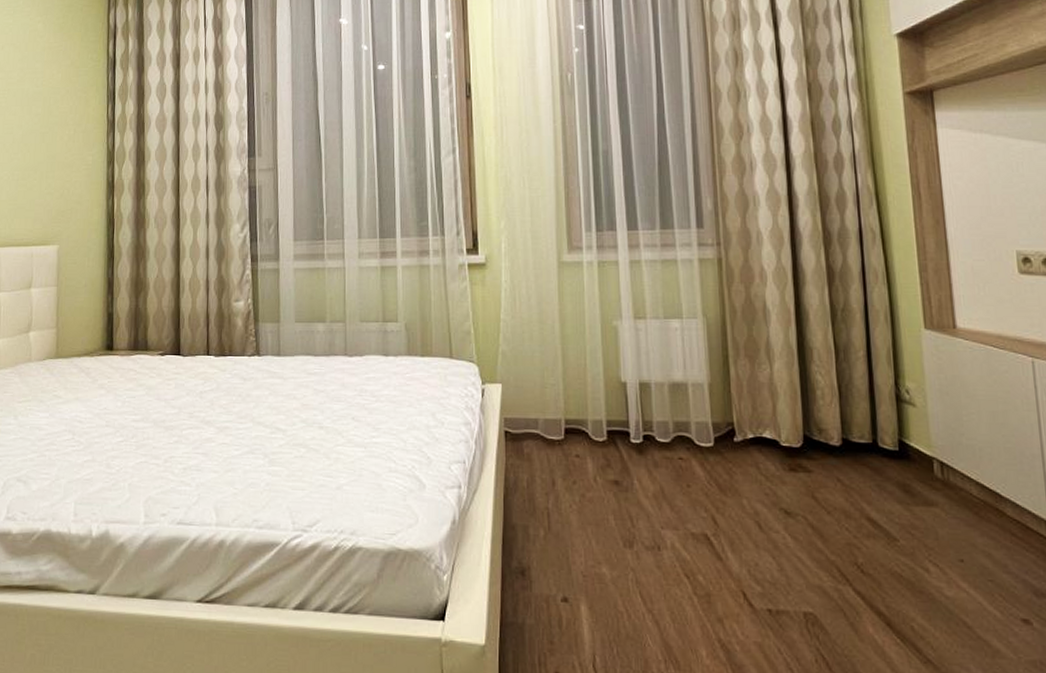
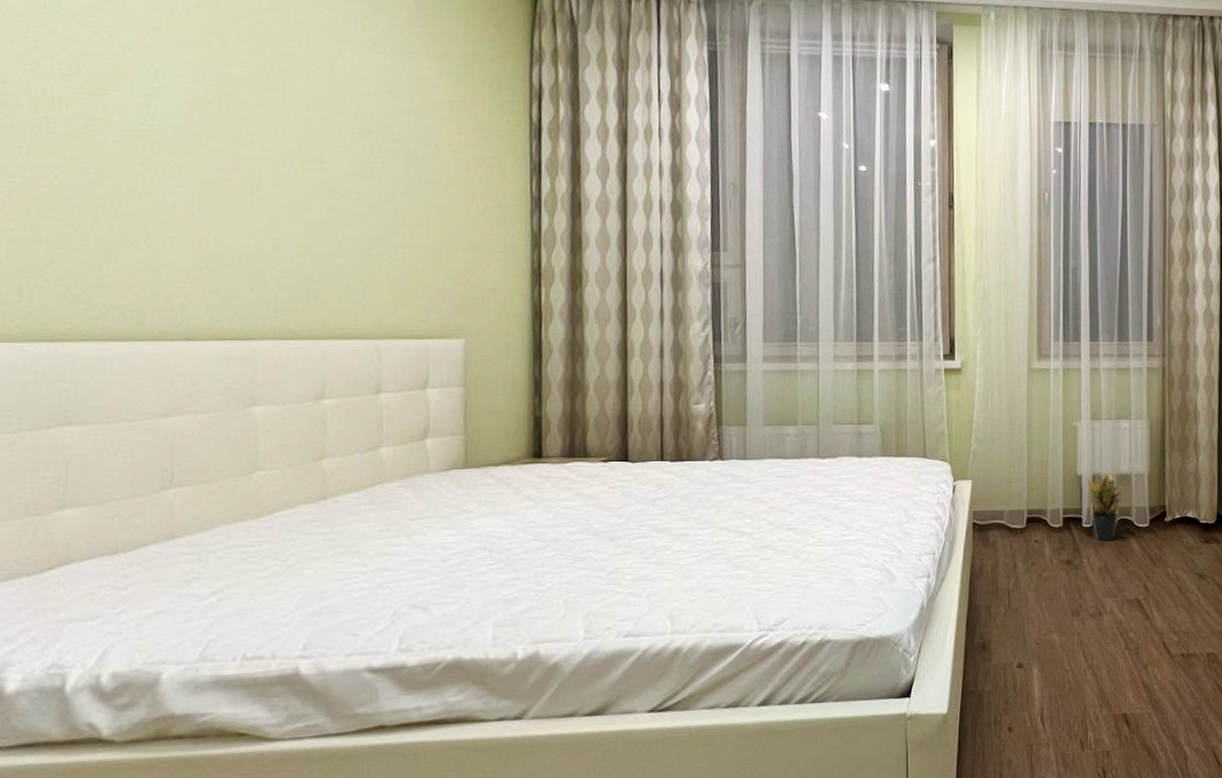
potted plant: none [633,378,679,461] -> present [1087,471,1124,541]

